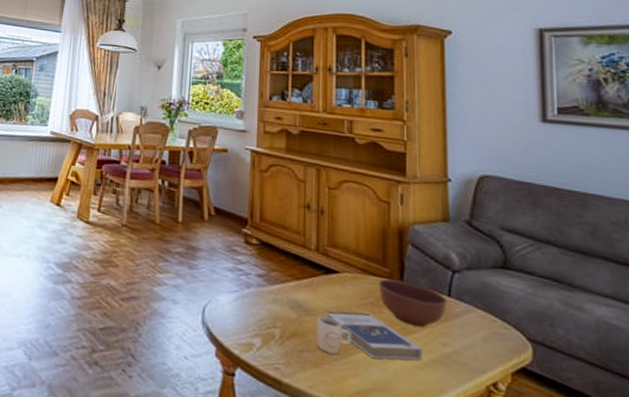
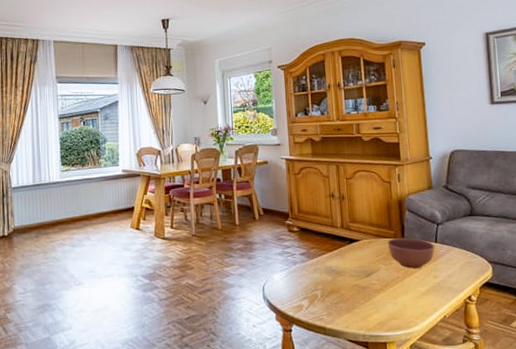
mug: present [316,315,352,355] -> none [346,274,372,301]
hardback book: present [325,311,423,361] -> none [351,265,422,298]

